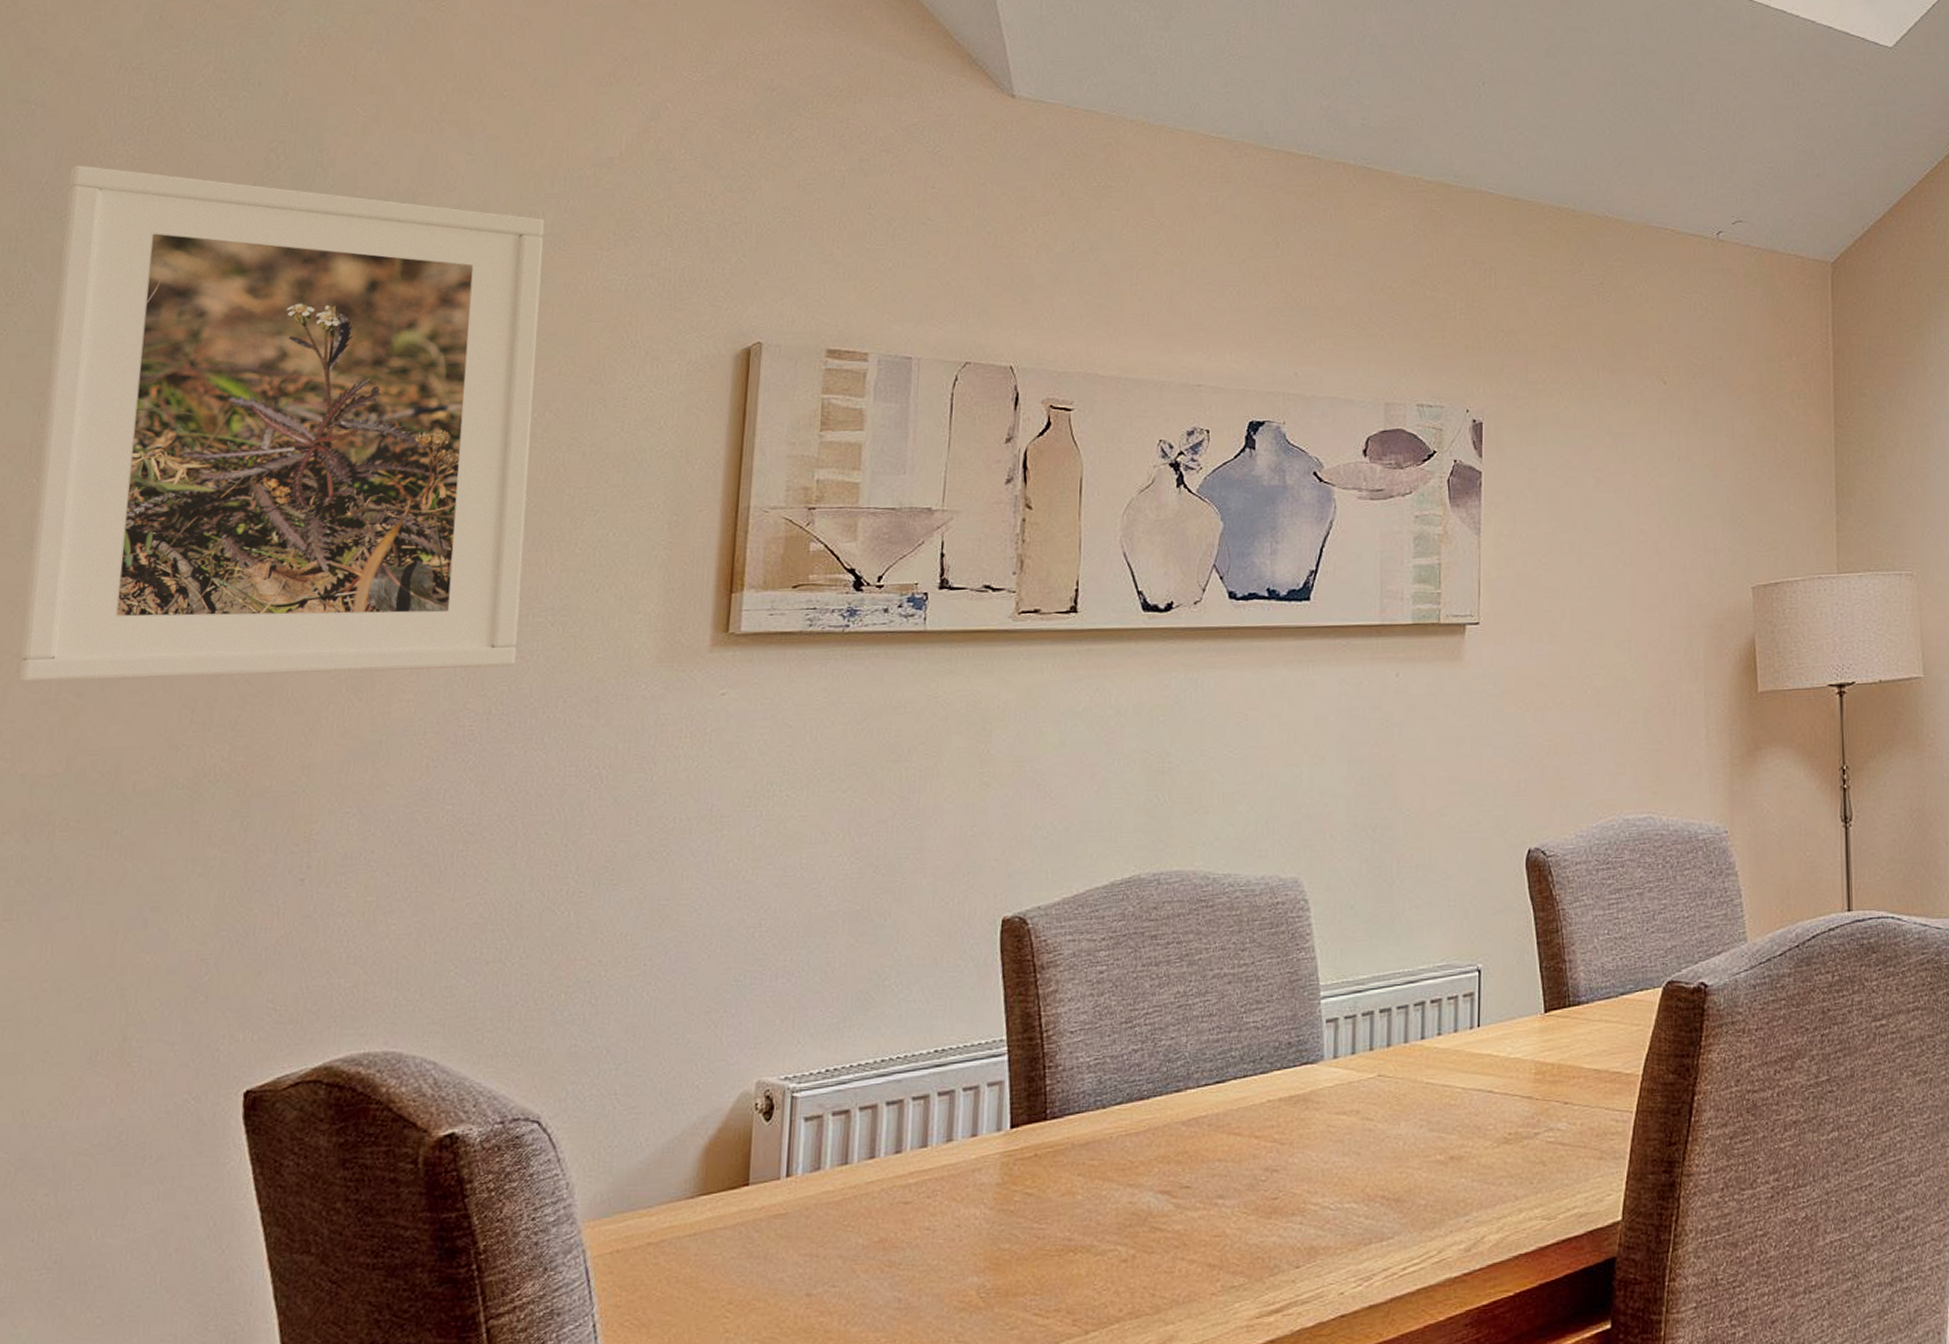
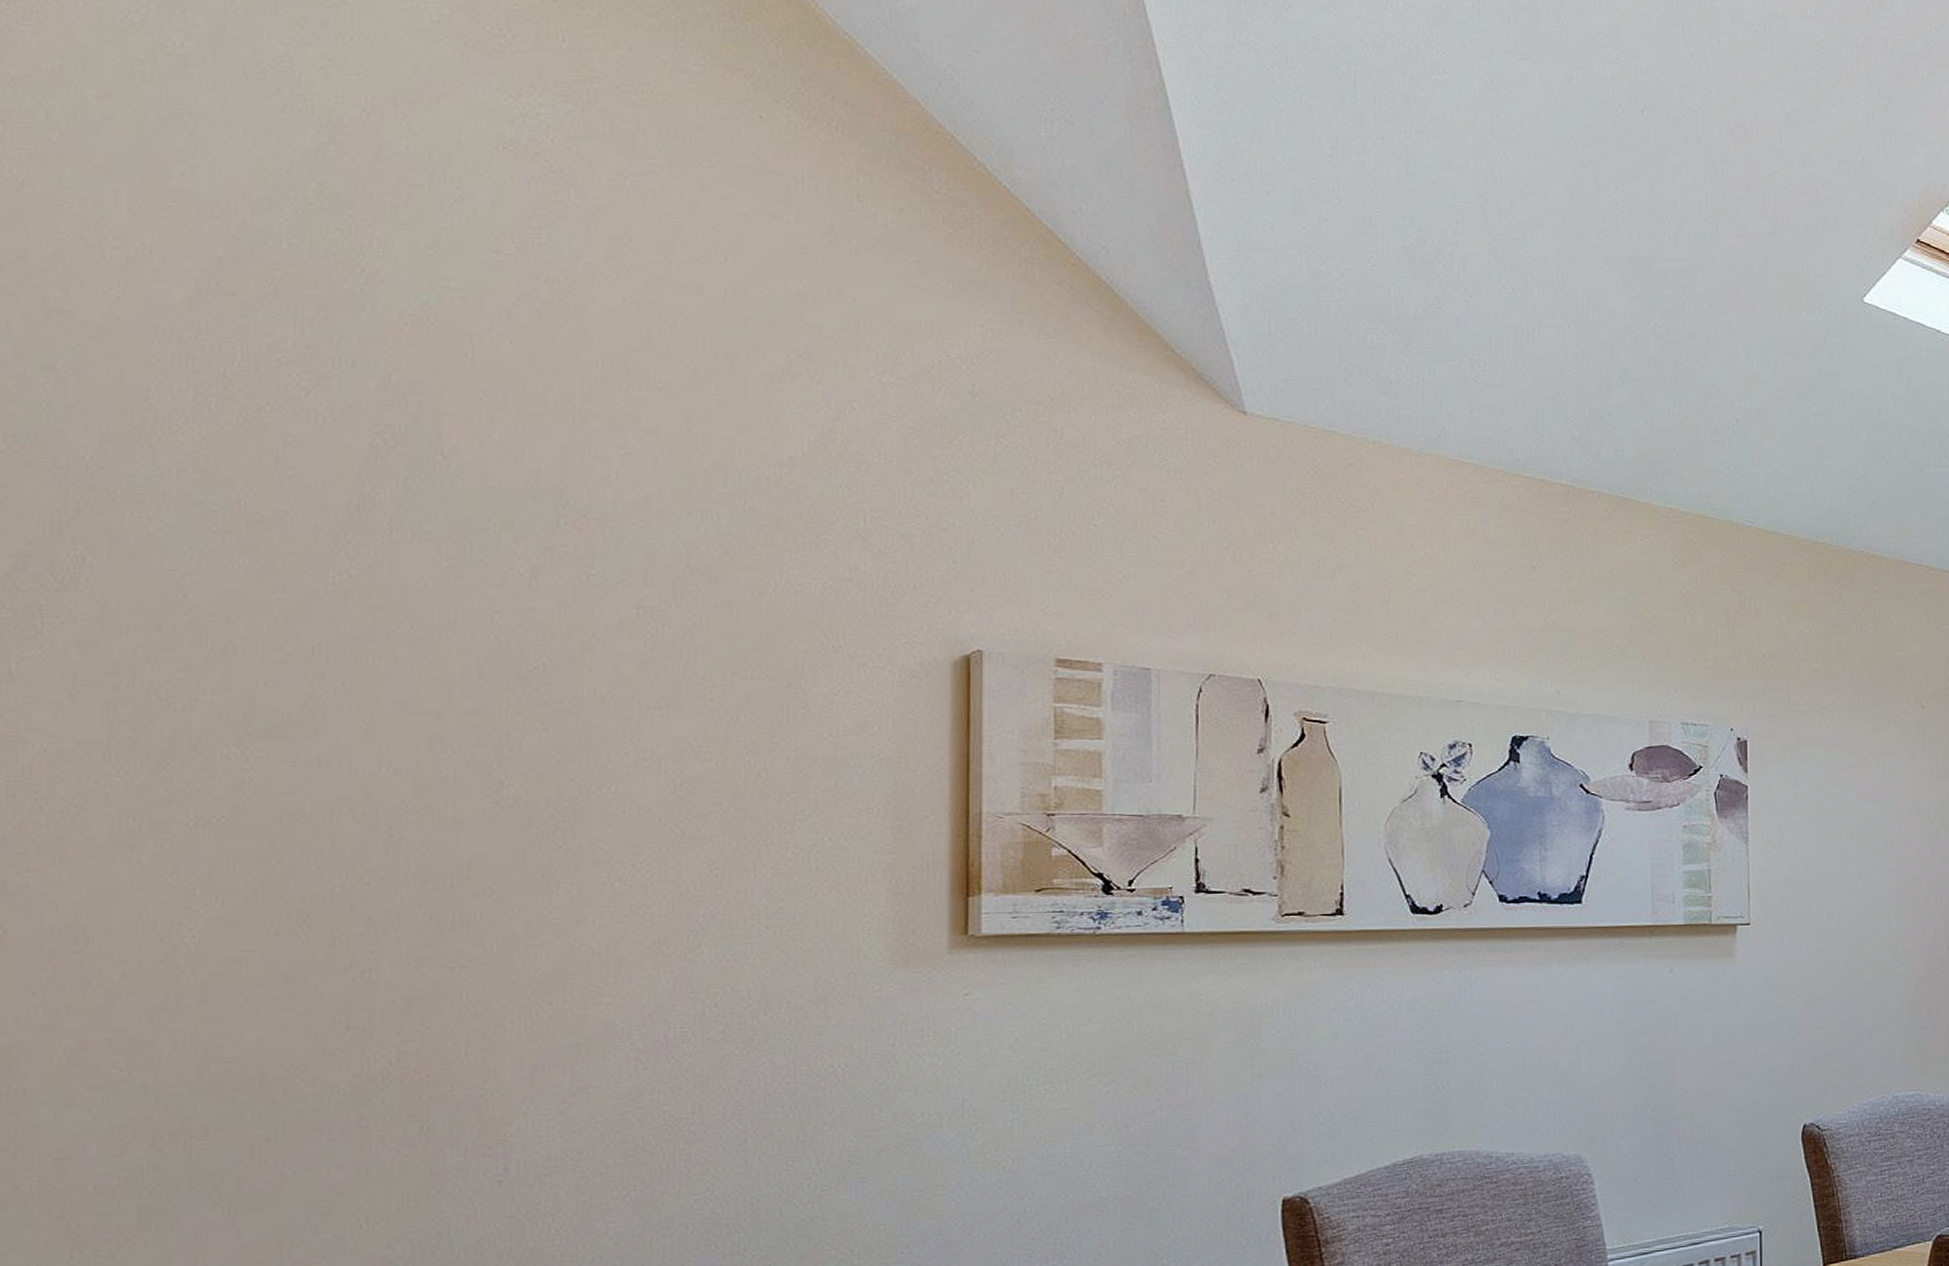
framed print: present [19,165,544,682] -> none [120,442,728,989]

